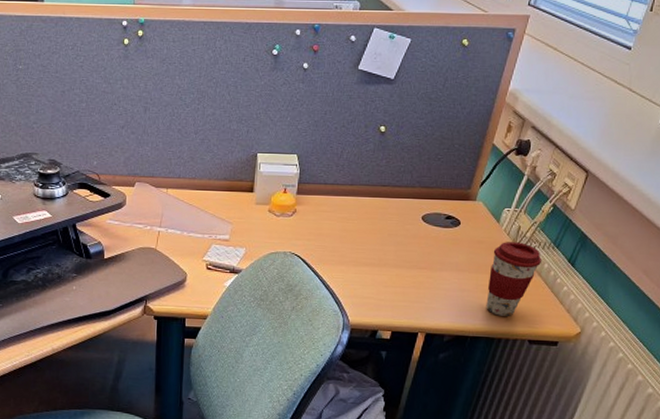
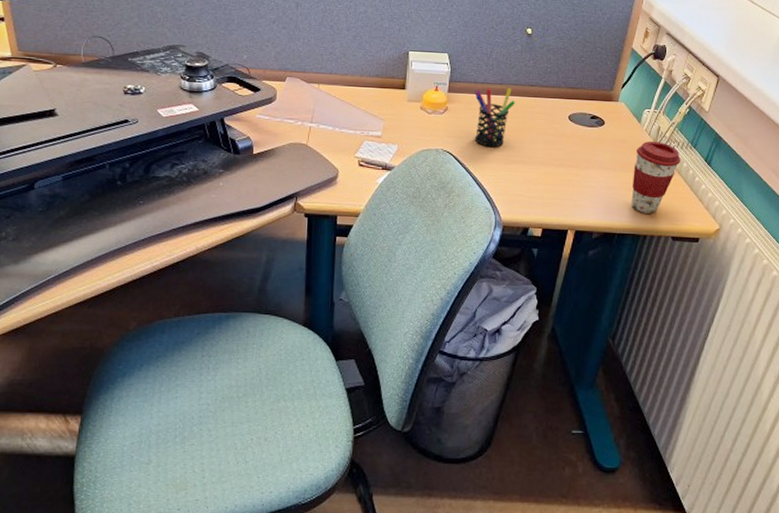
pen holder: none [324,188,367,250] -> present [474,87,516,148]

